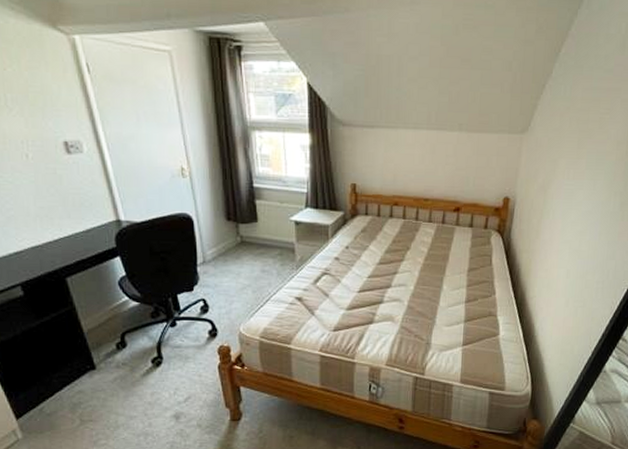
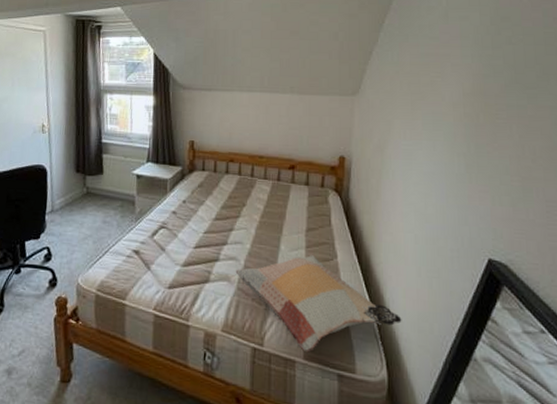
decorative pillow: none [399,293,548,377] -> present [235,255,402,353]

